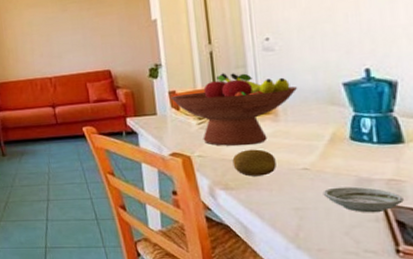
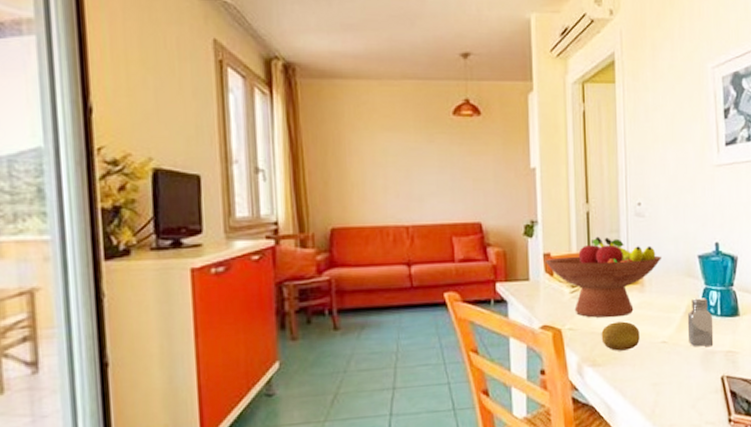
saucer: present [323,186,404,213] -> none [677,359,736,385]
saltshaker: none [334,125,370,175] -> present [688,298,714,347]

